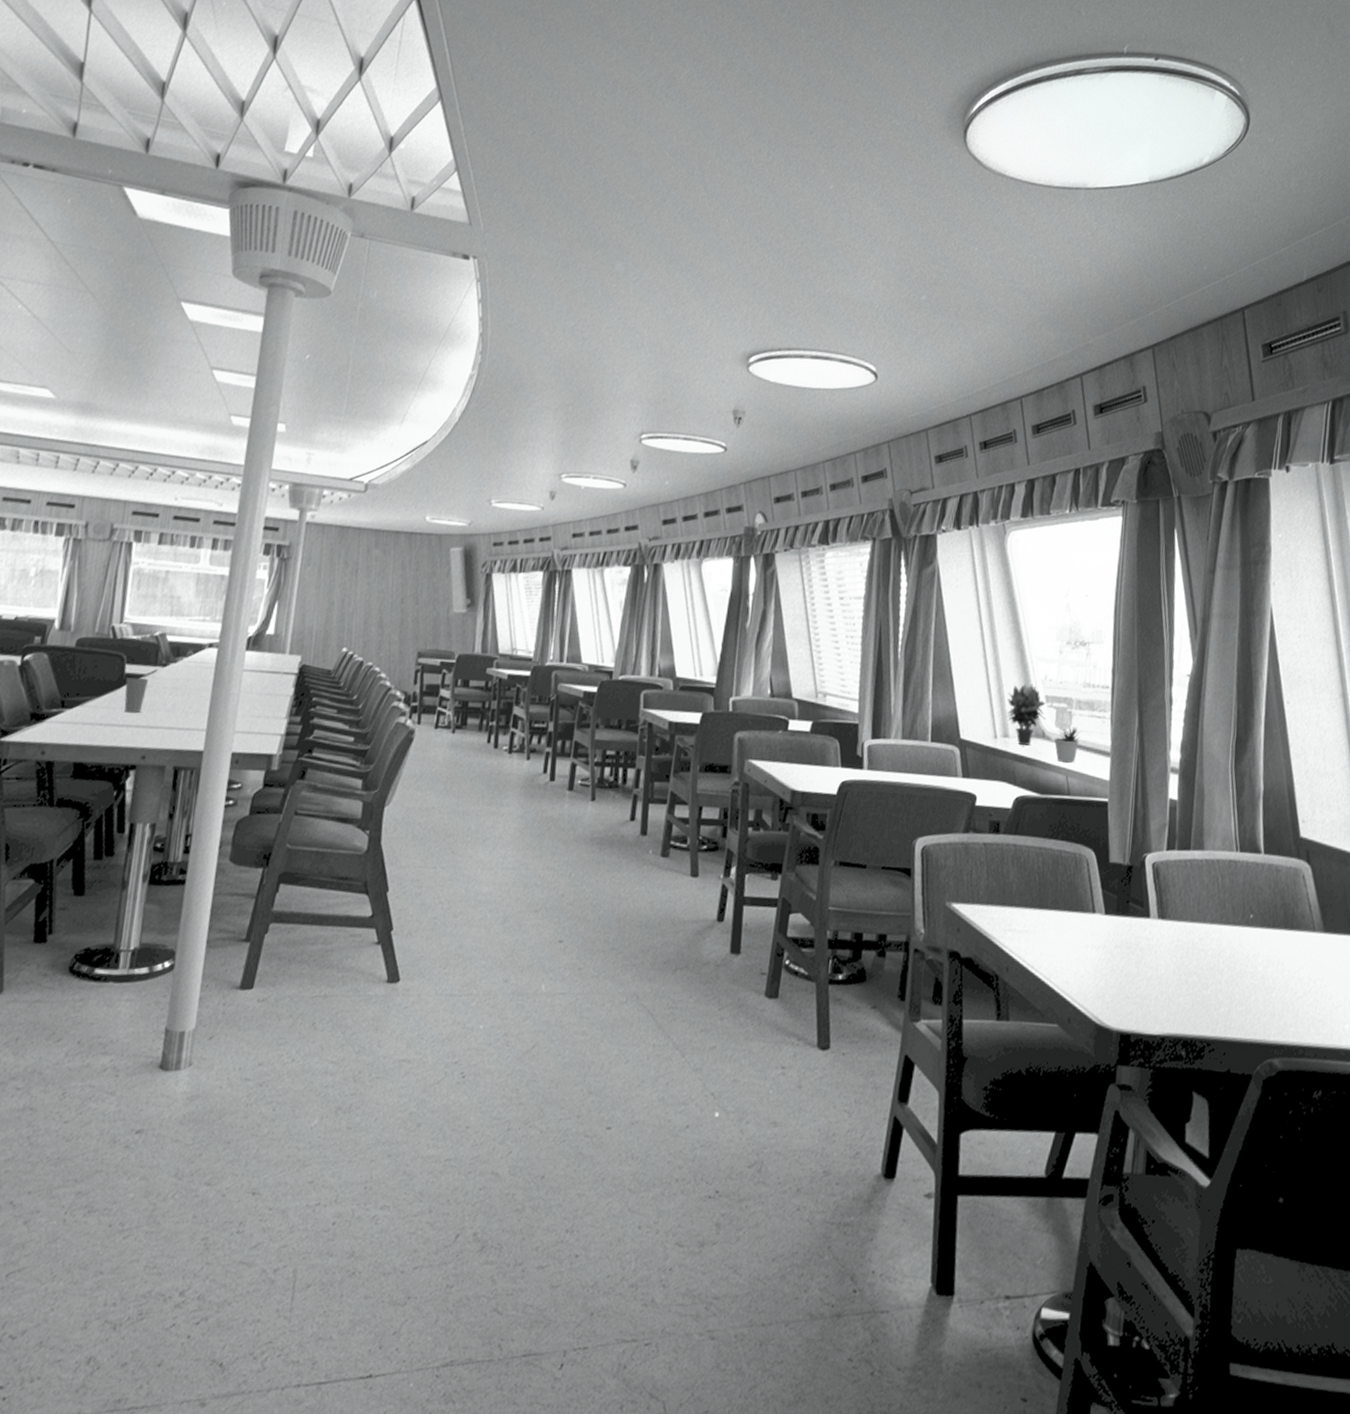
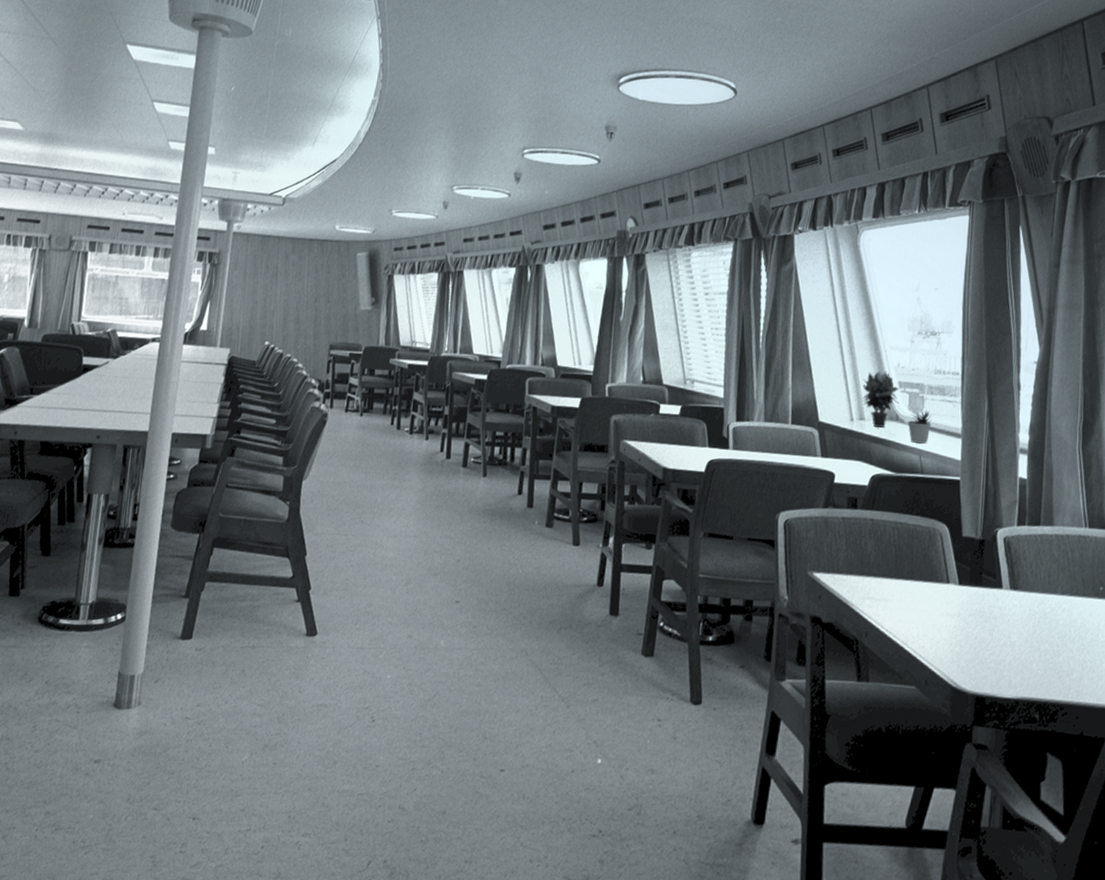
cup: present [124,677,148,713] -> none [82,367,102,398]

